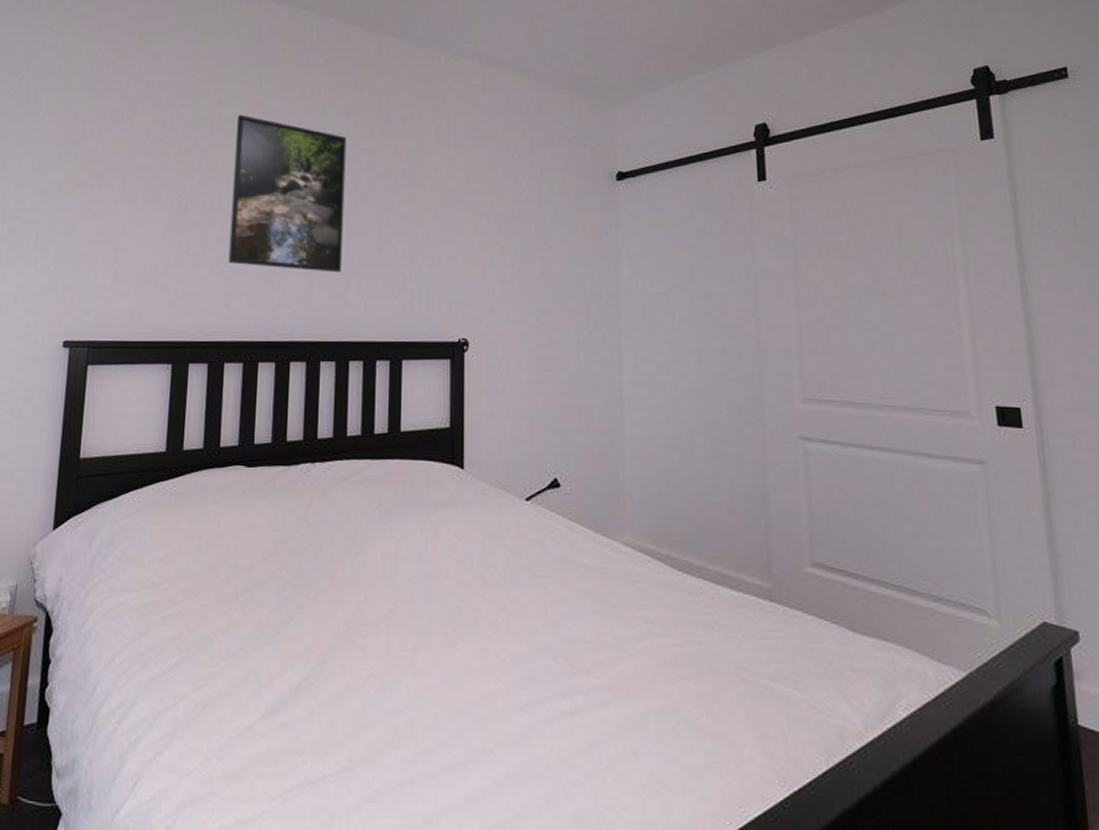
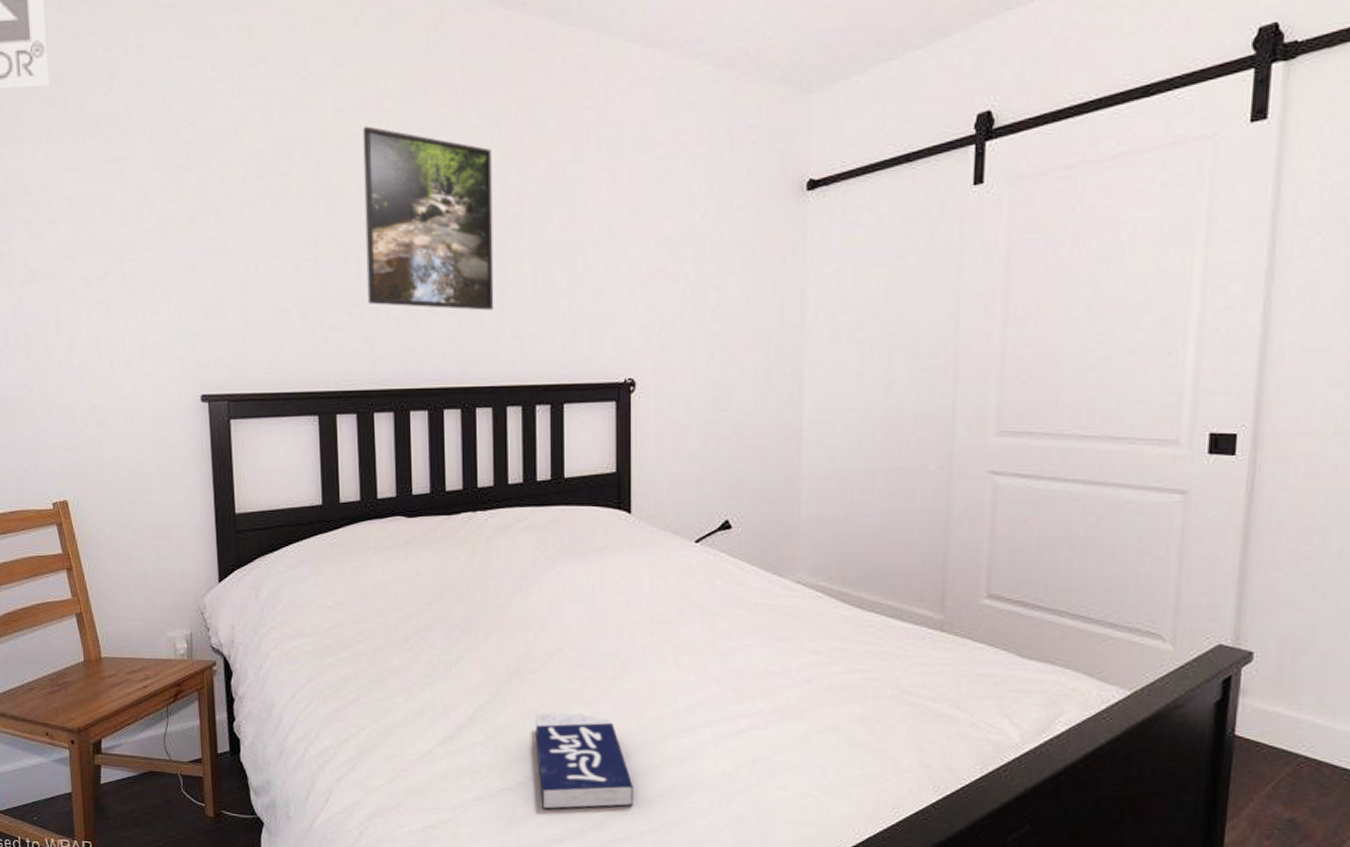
book: none [362,684,464,802] -> present [535,713,633,809]

